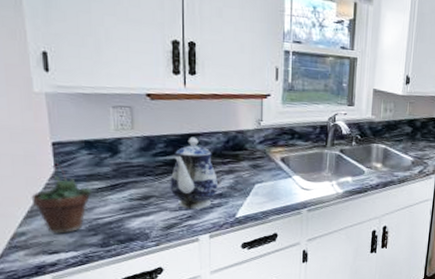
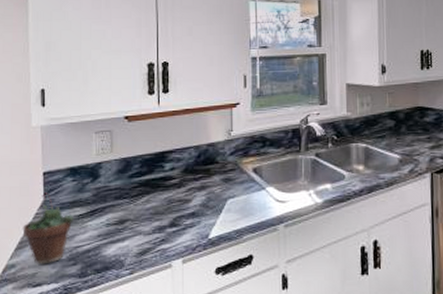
teapot: present [170,136,218,209] -> none [144,154,190,231]

